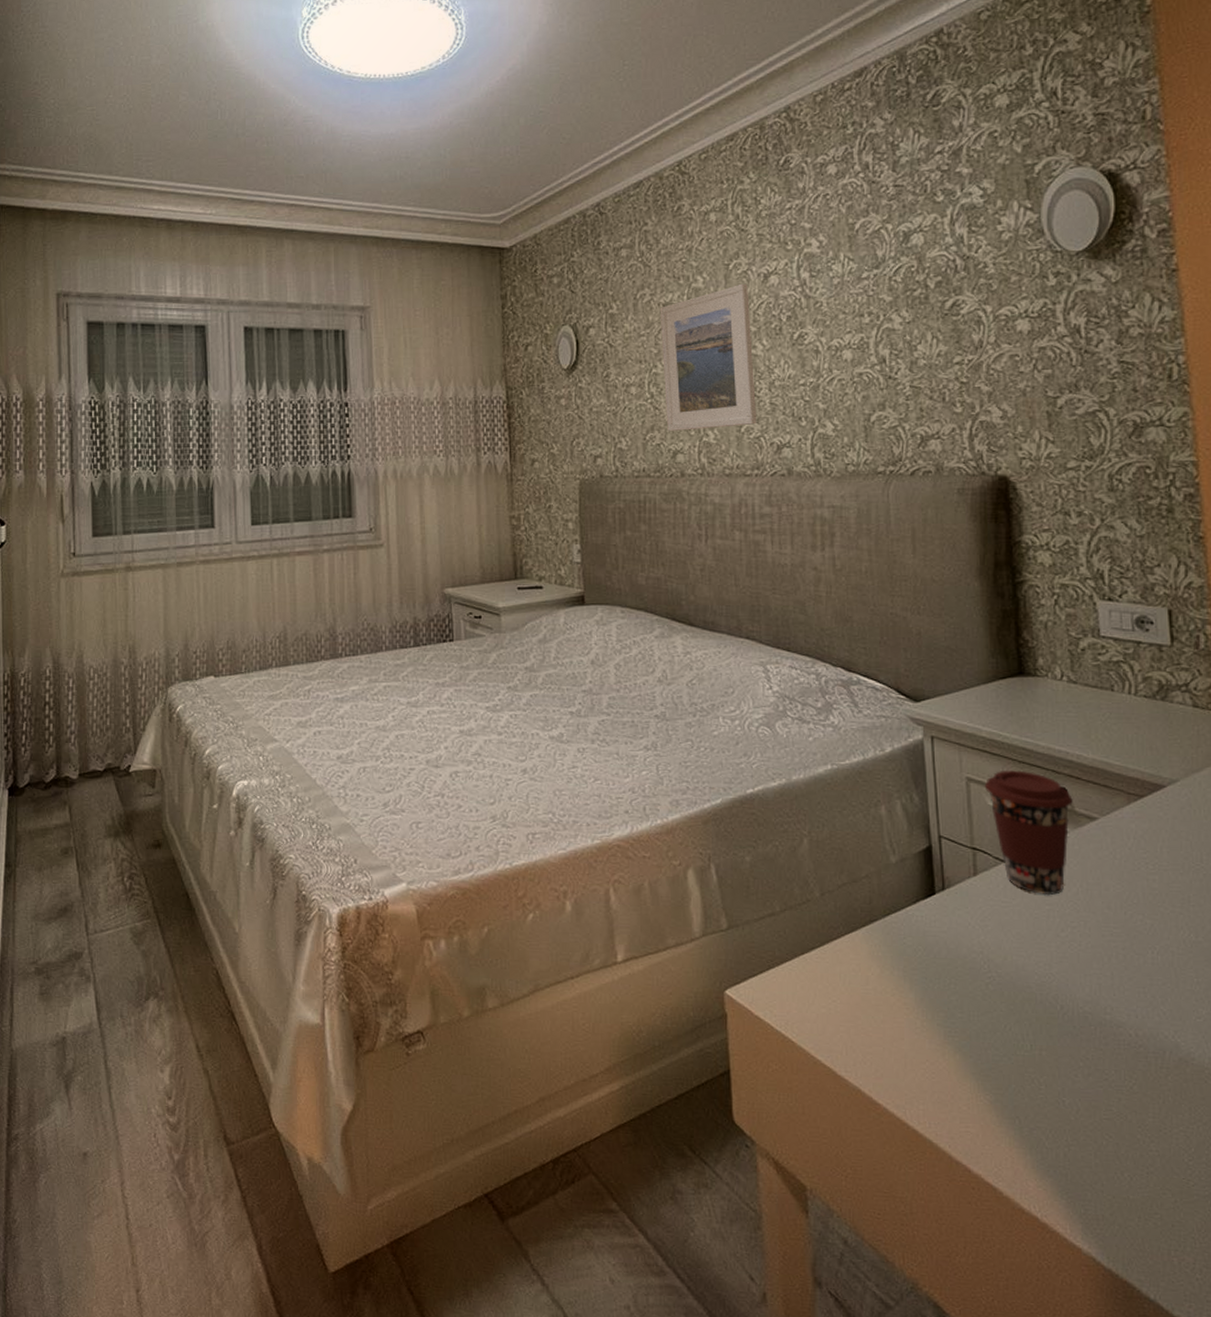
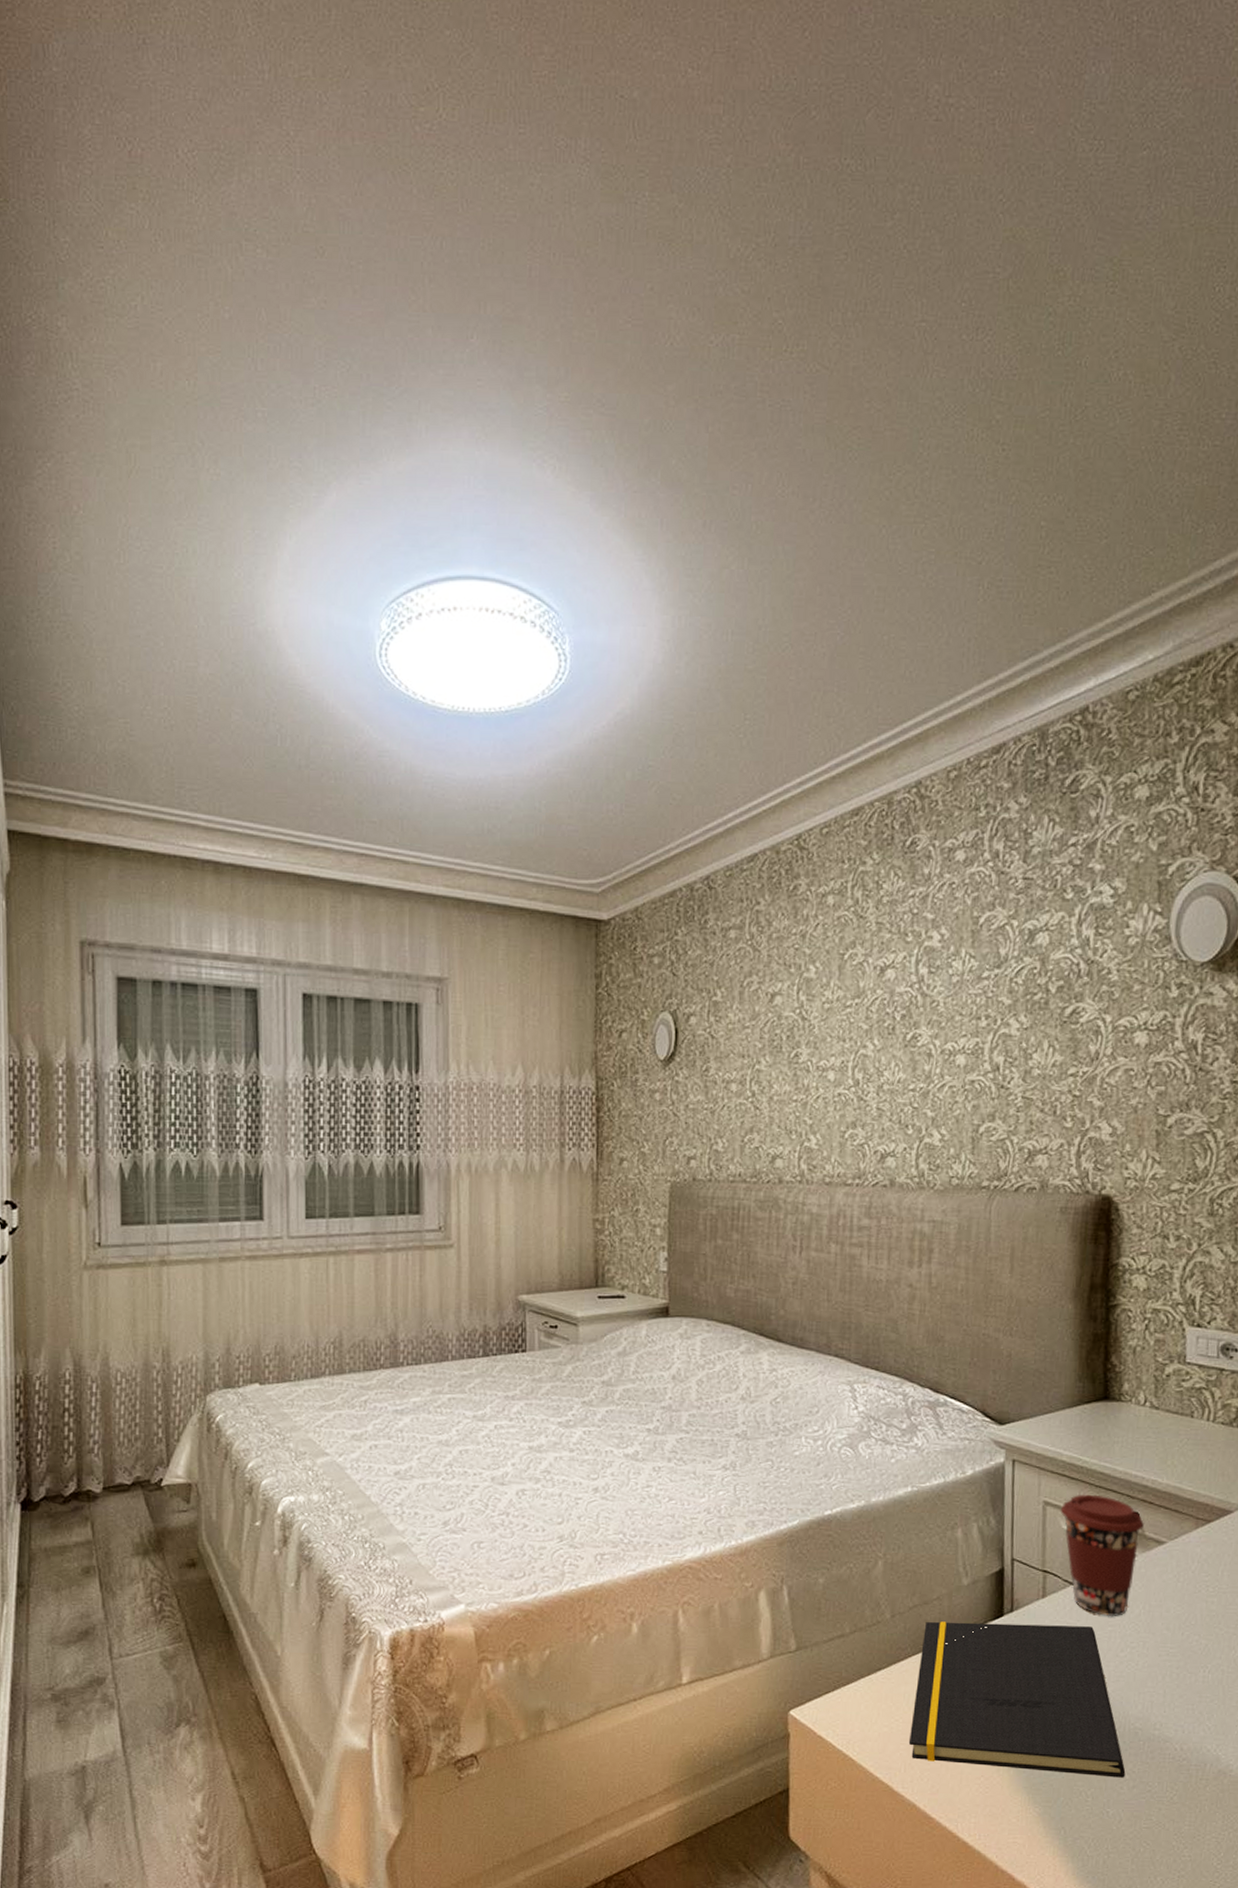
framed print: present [660,283,757,432] -> none [767,976,863,1135]
notepad: none [848,900,1079,1065] -> present [908,1621,1126,1778]

